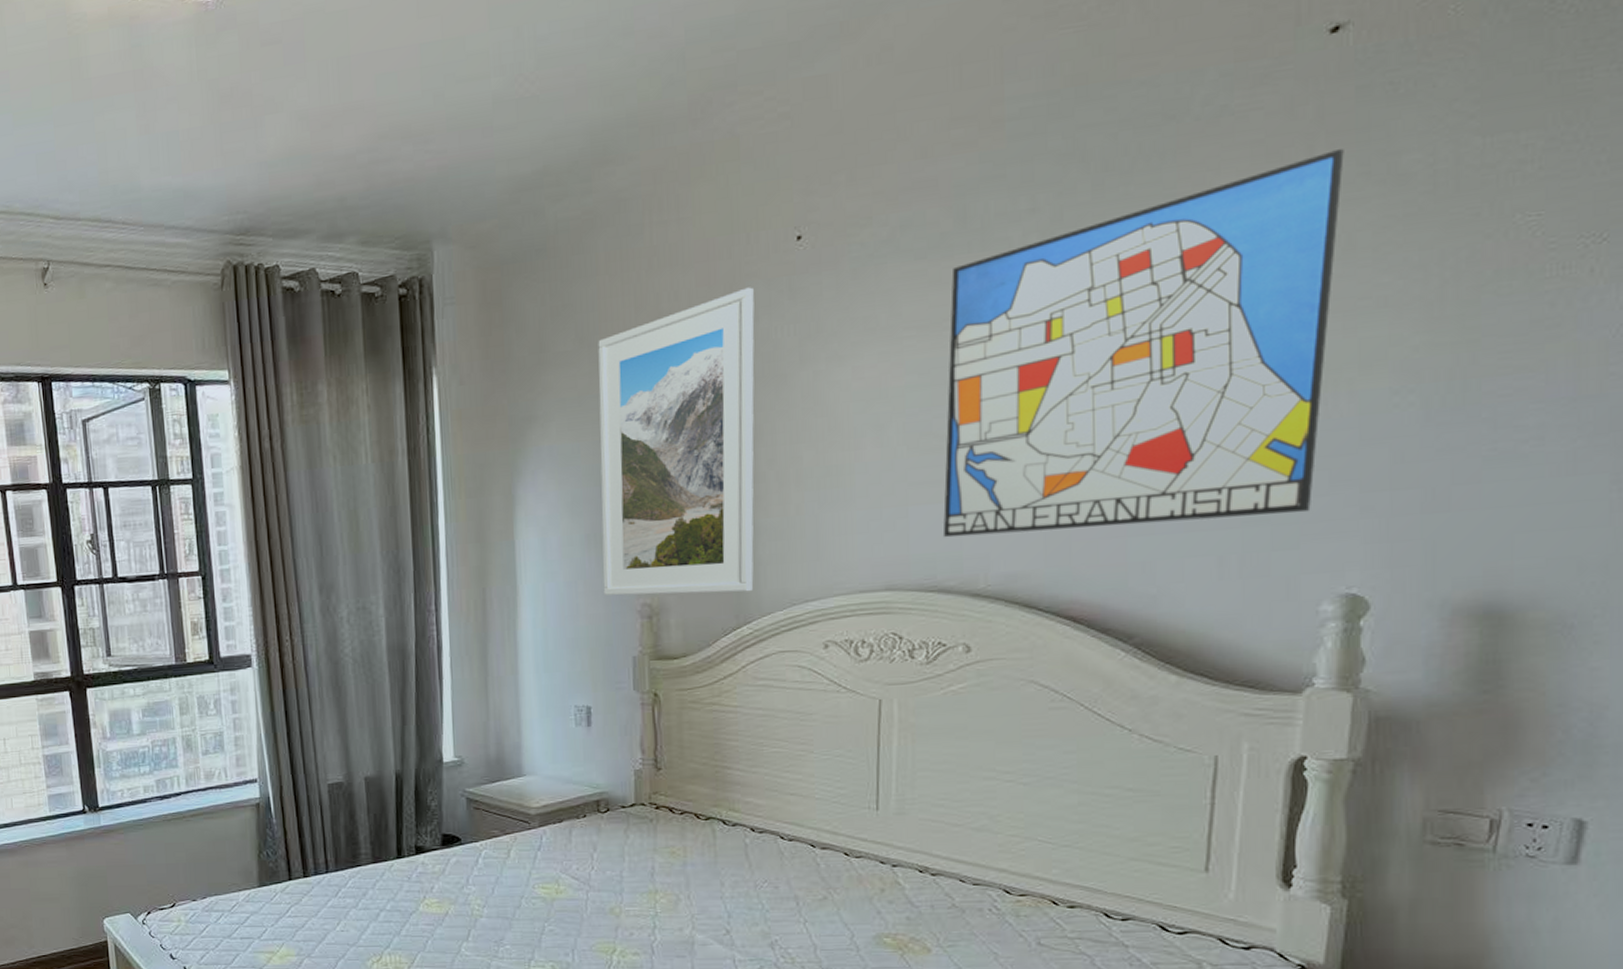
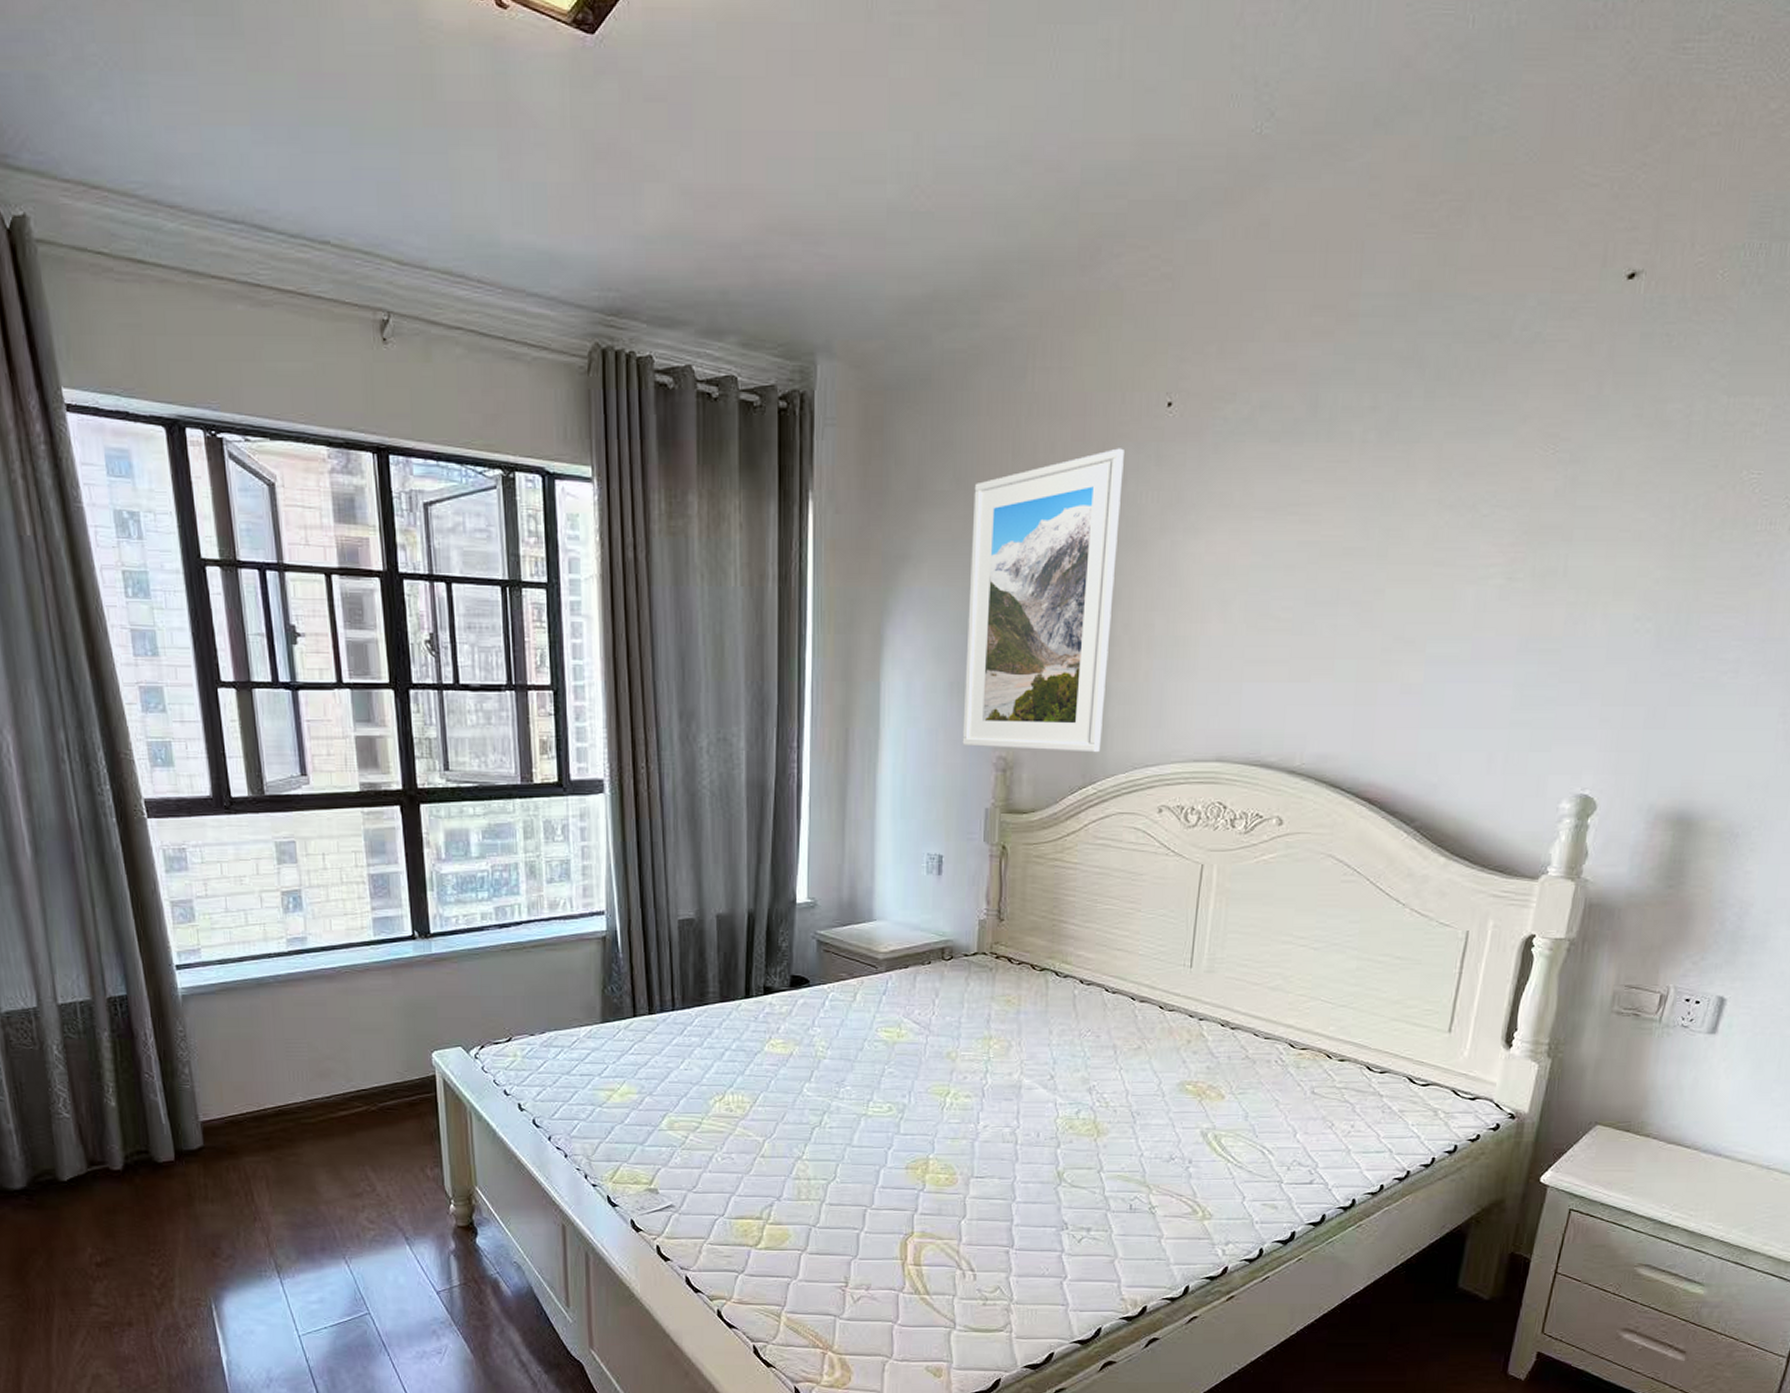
wall art: present [942,148,1344,538] -> none [1269,388,1625,719]

